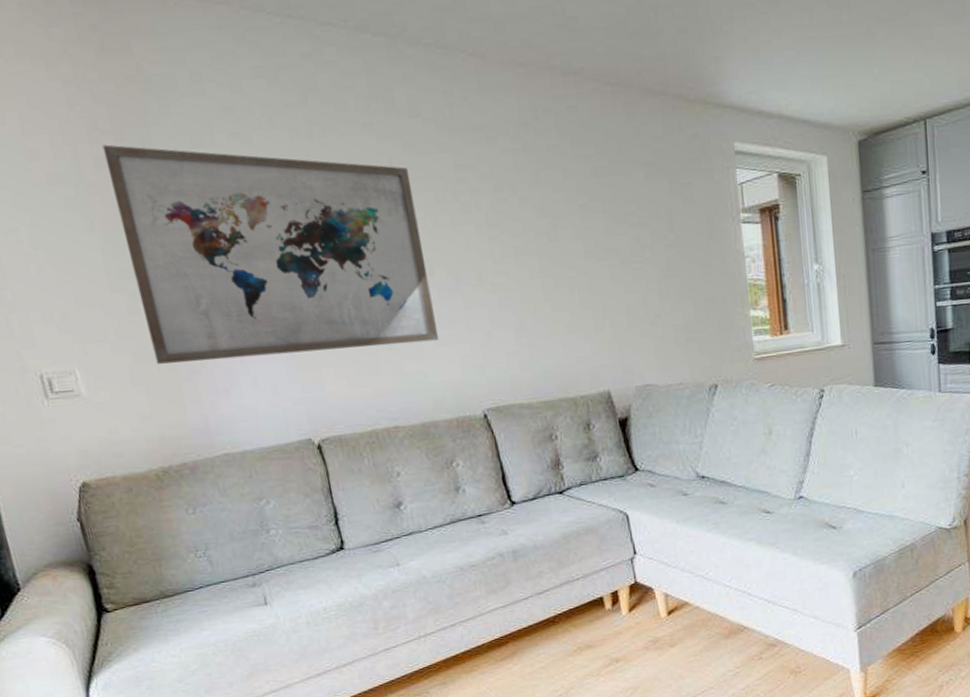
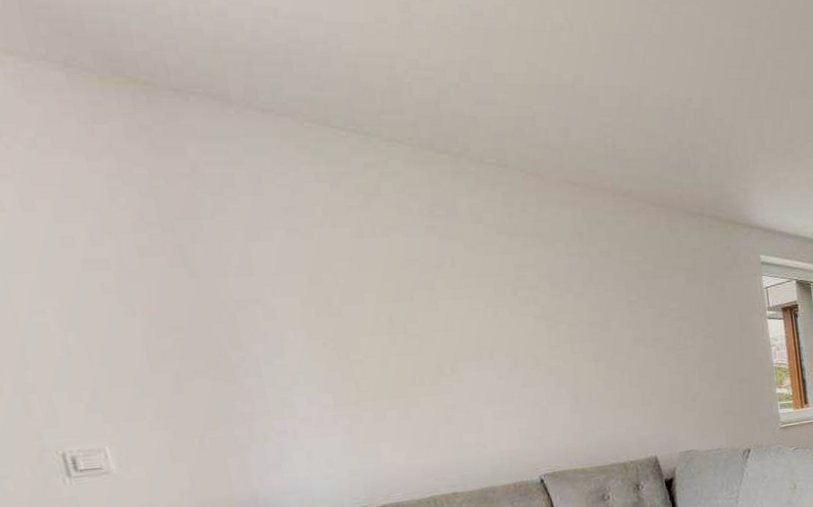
wall art: present [102,144,440,364] -> none [148,235,498,441]

